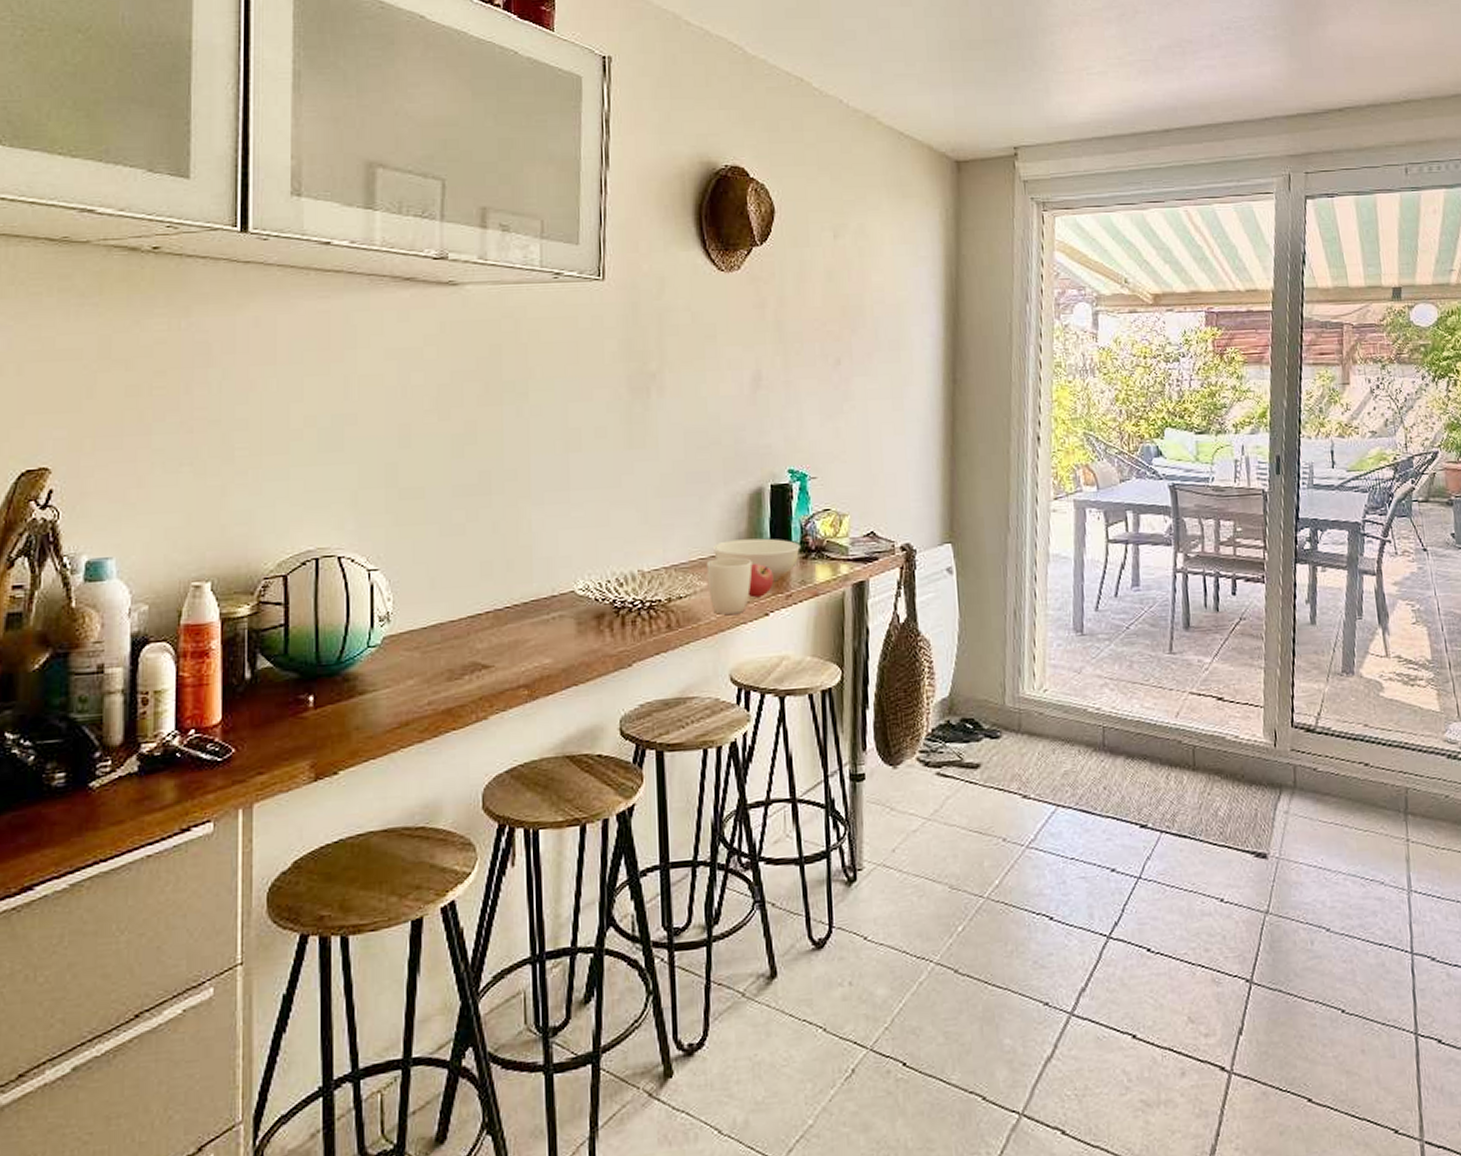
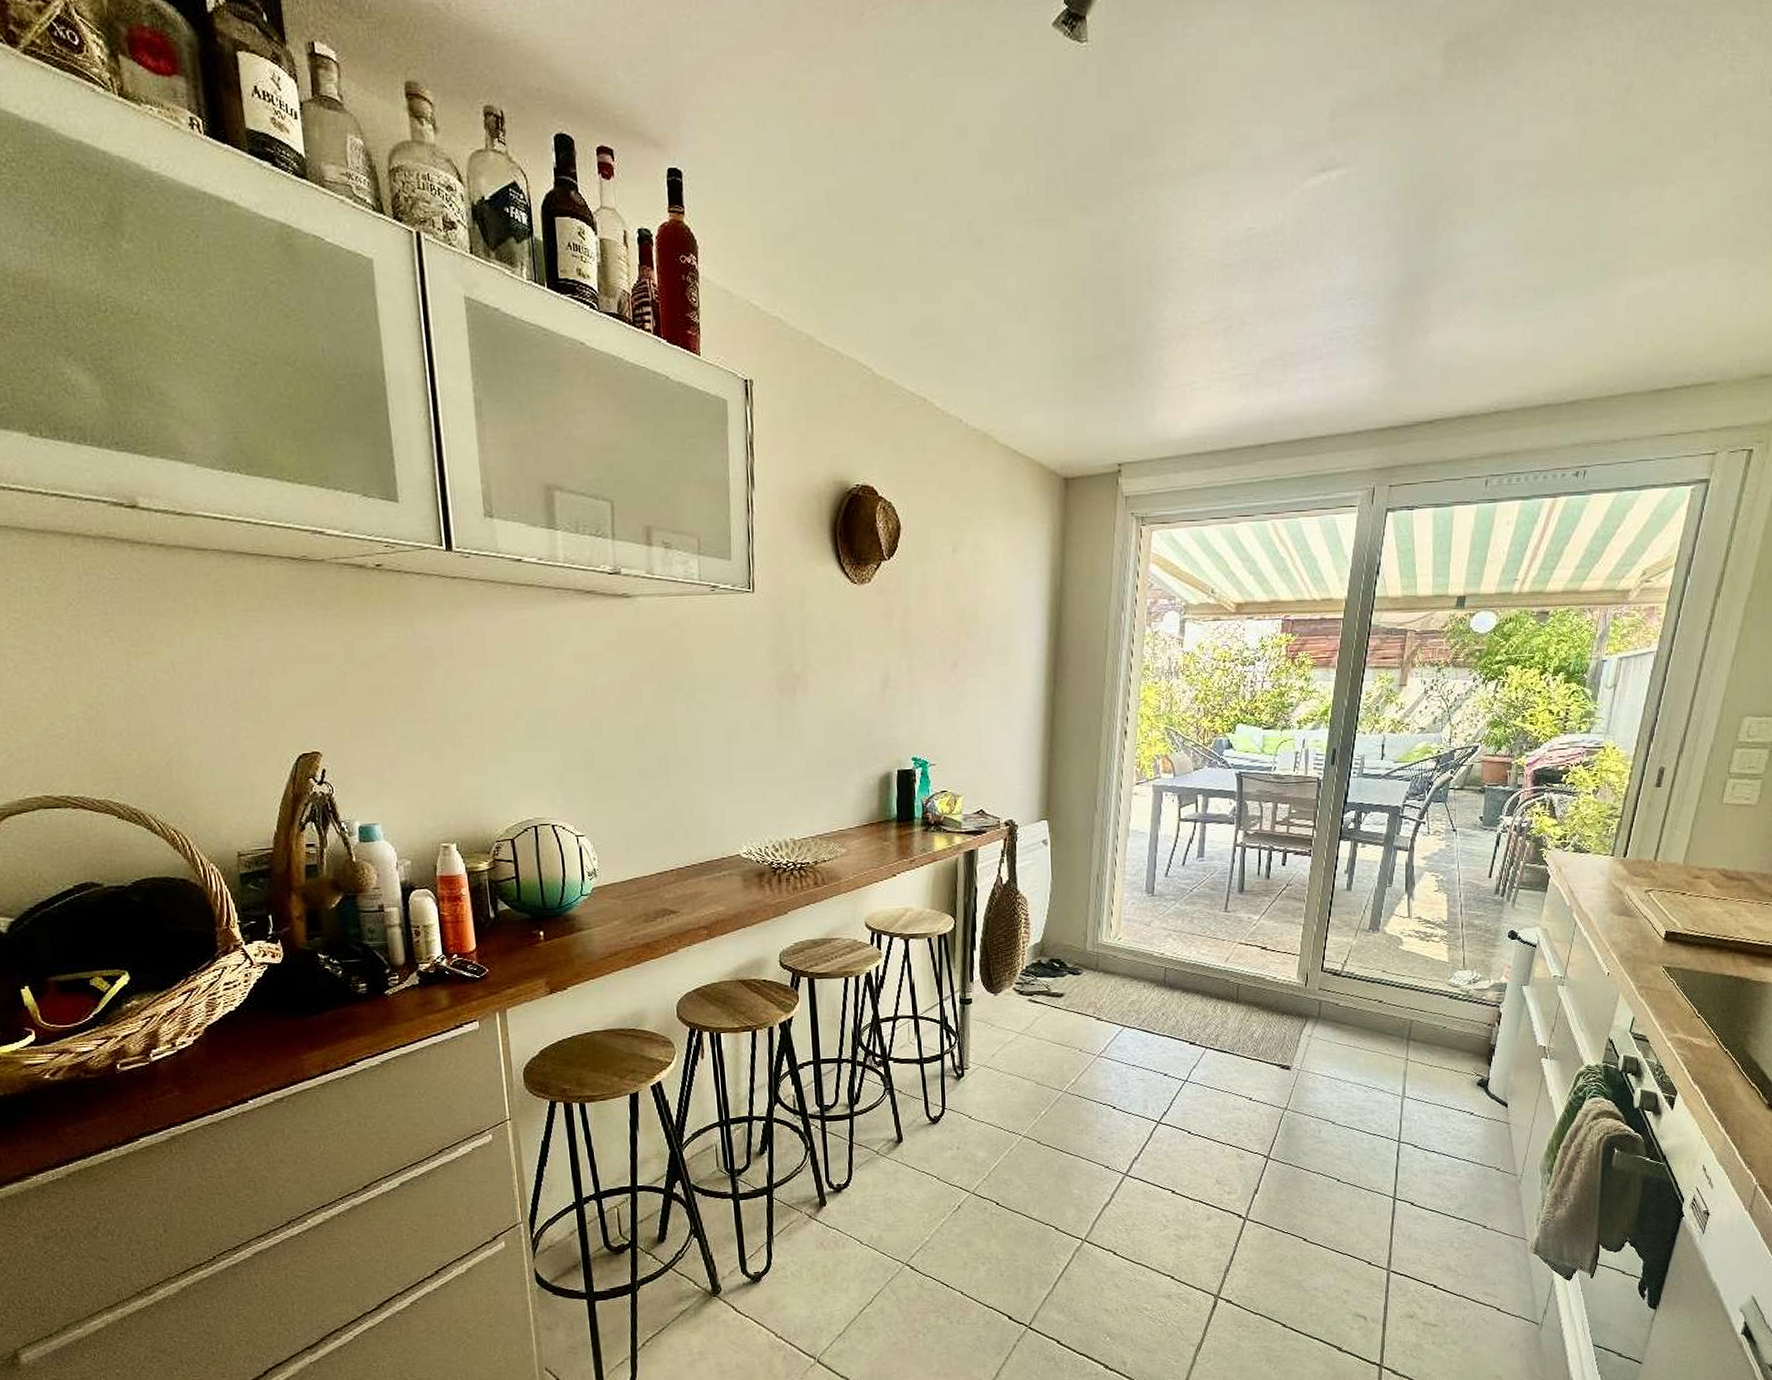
cup: present [706,557,753,615] -> none [845,829,883,875]
bowl: present [712,538,800,582] -> none [849,814,922,850]
fruit: present [747,564,774,598] -> none [879,835,900,862]

